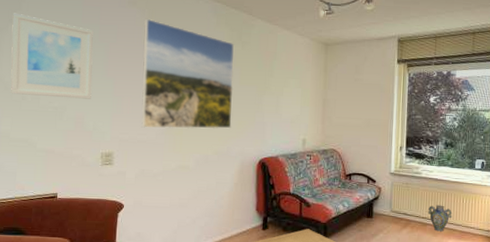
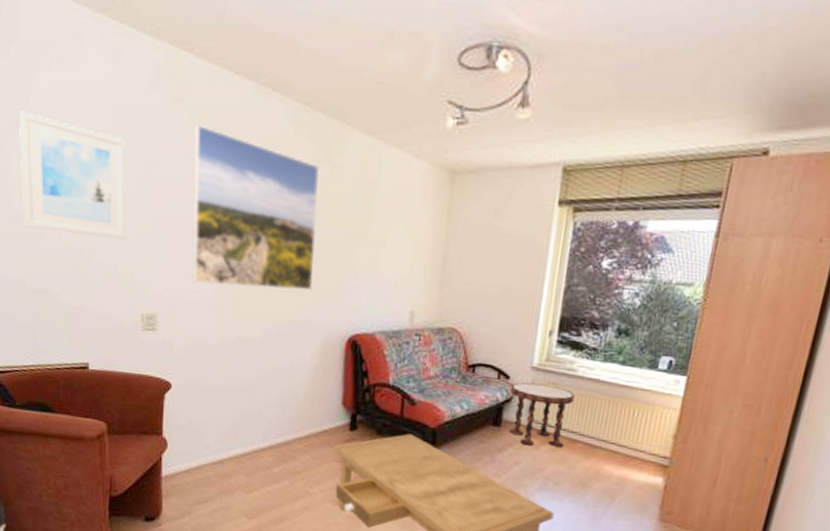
side table: none [378,184,422,231] -> present [509,382,575,447]
ceramic jug: present [427,205,453,232] -> none [579,416,616,453]

